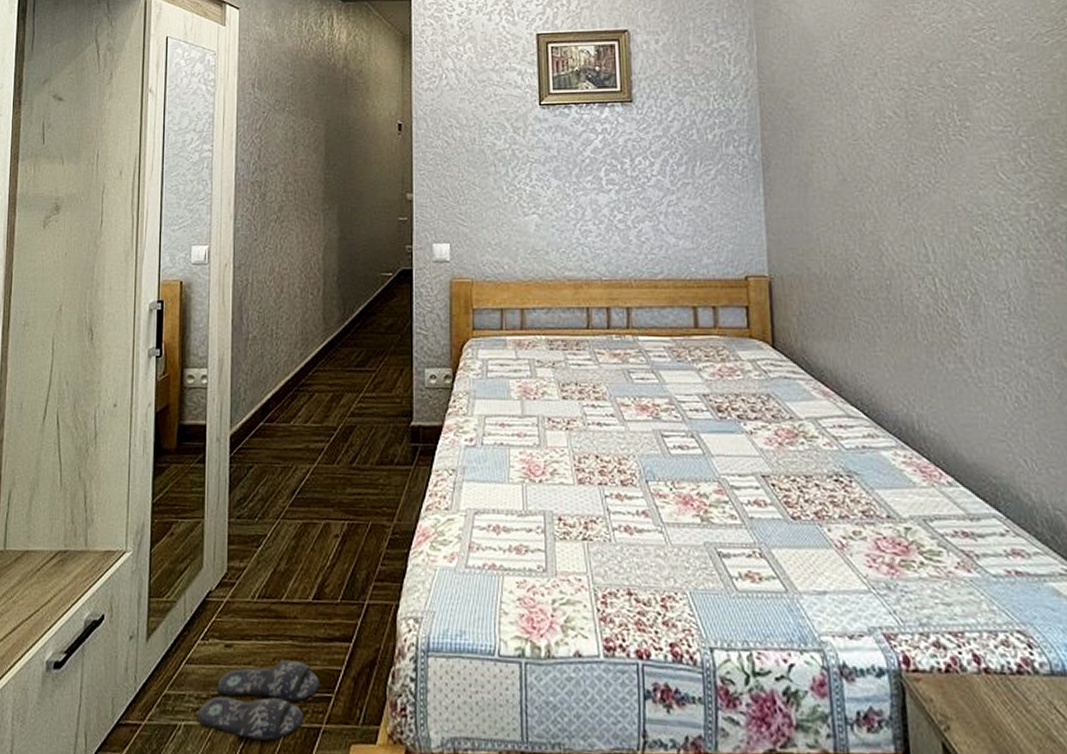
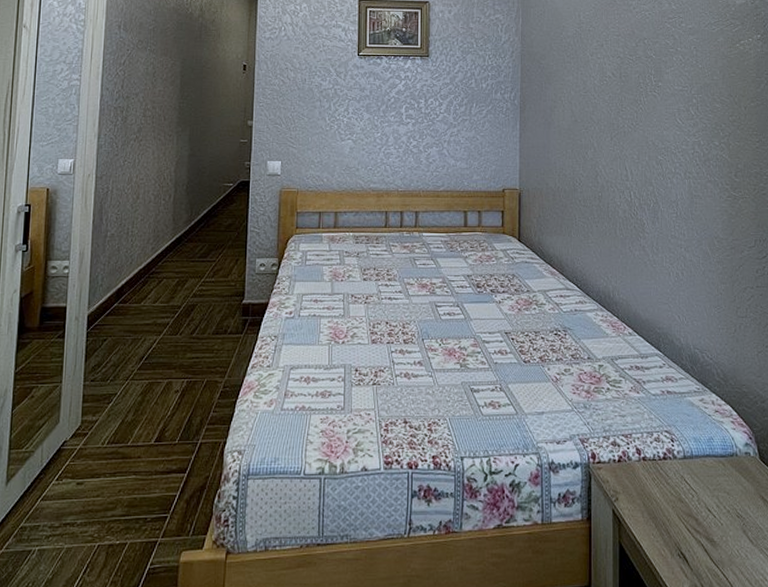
slippers: present [196,660,319,741] -> none [49,491,157,555]

